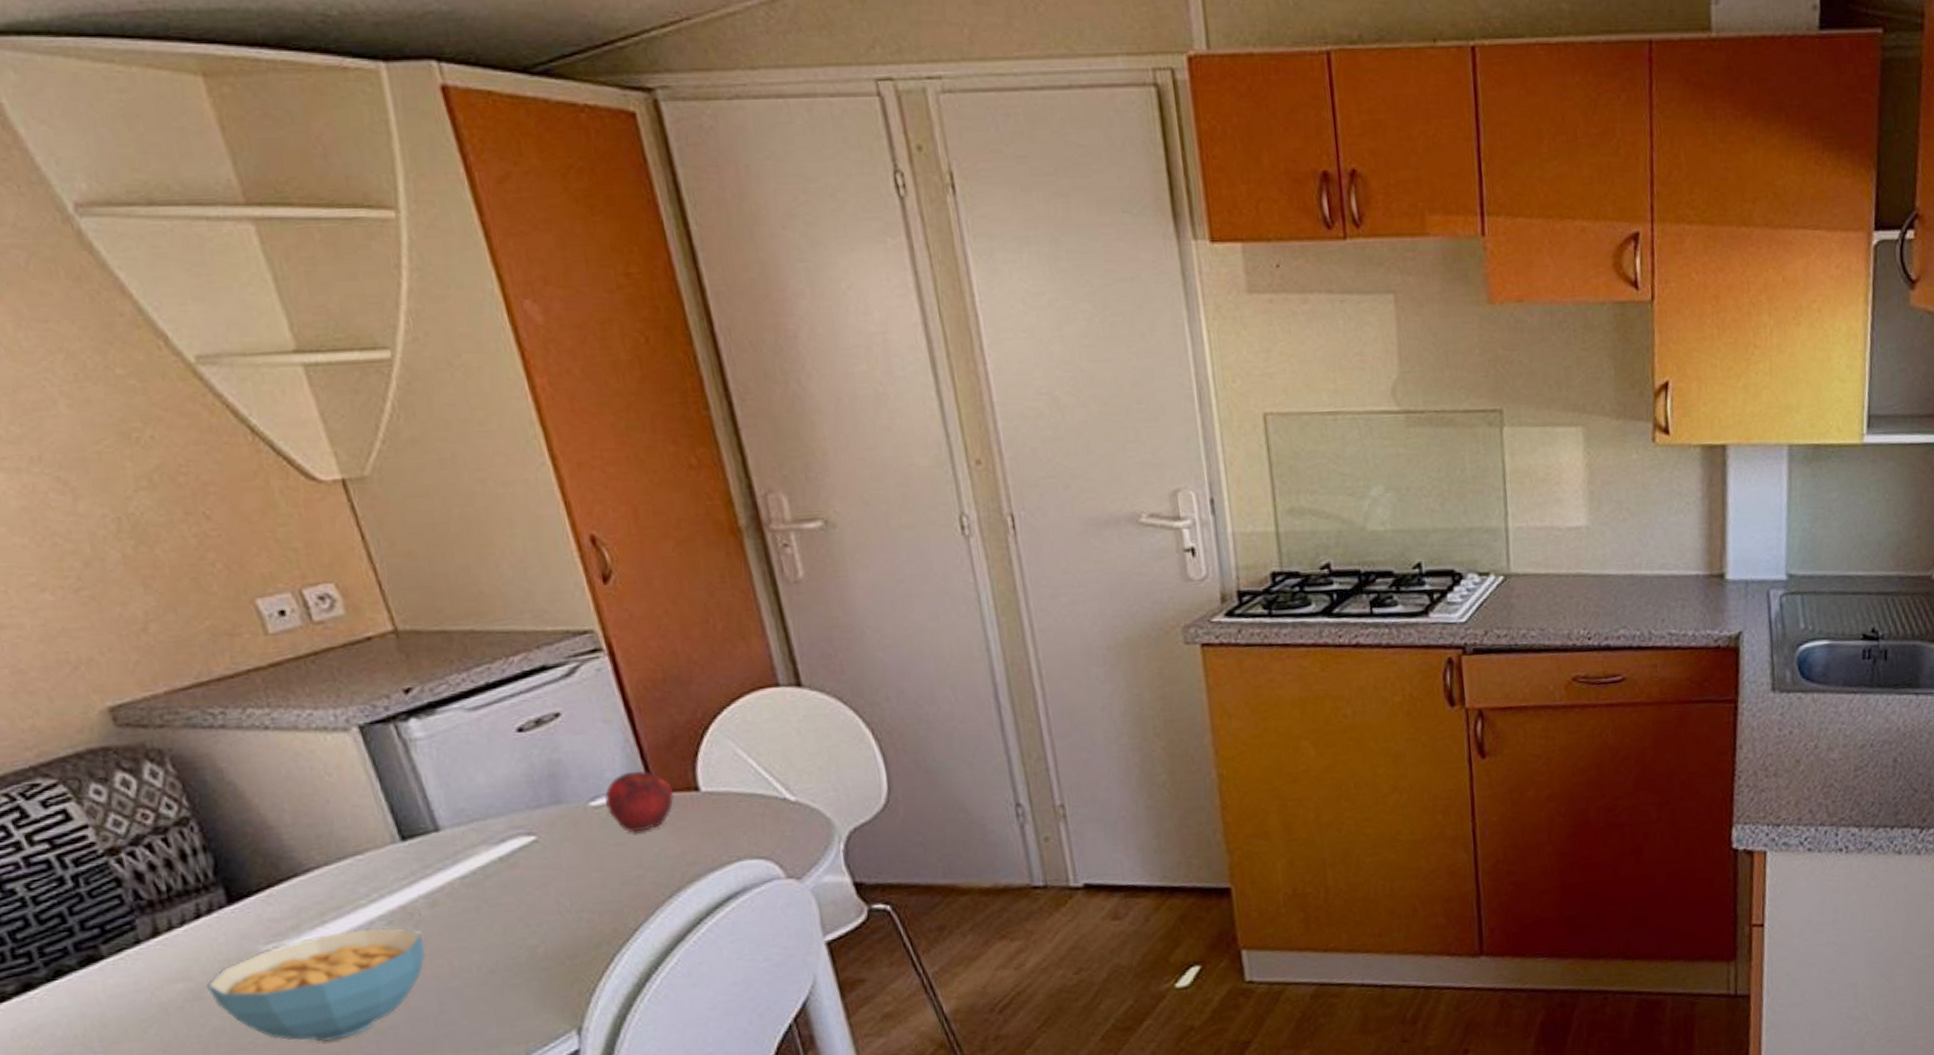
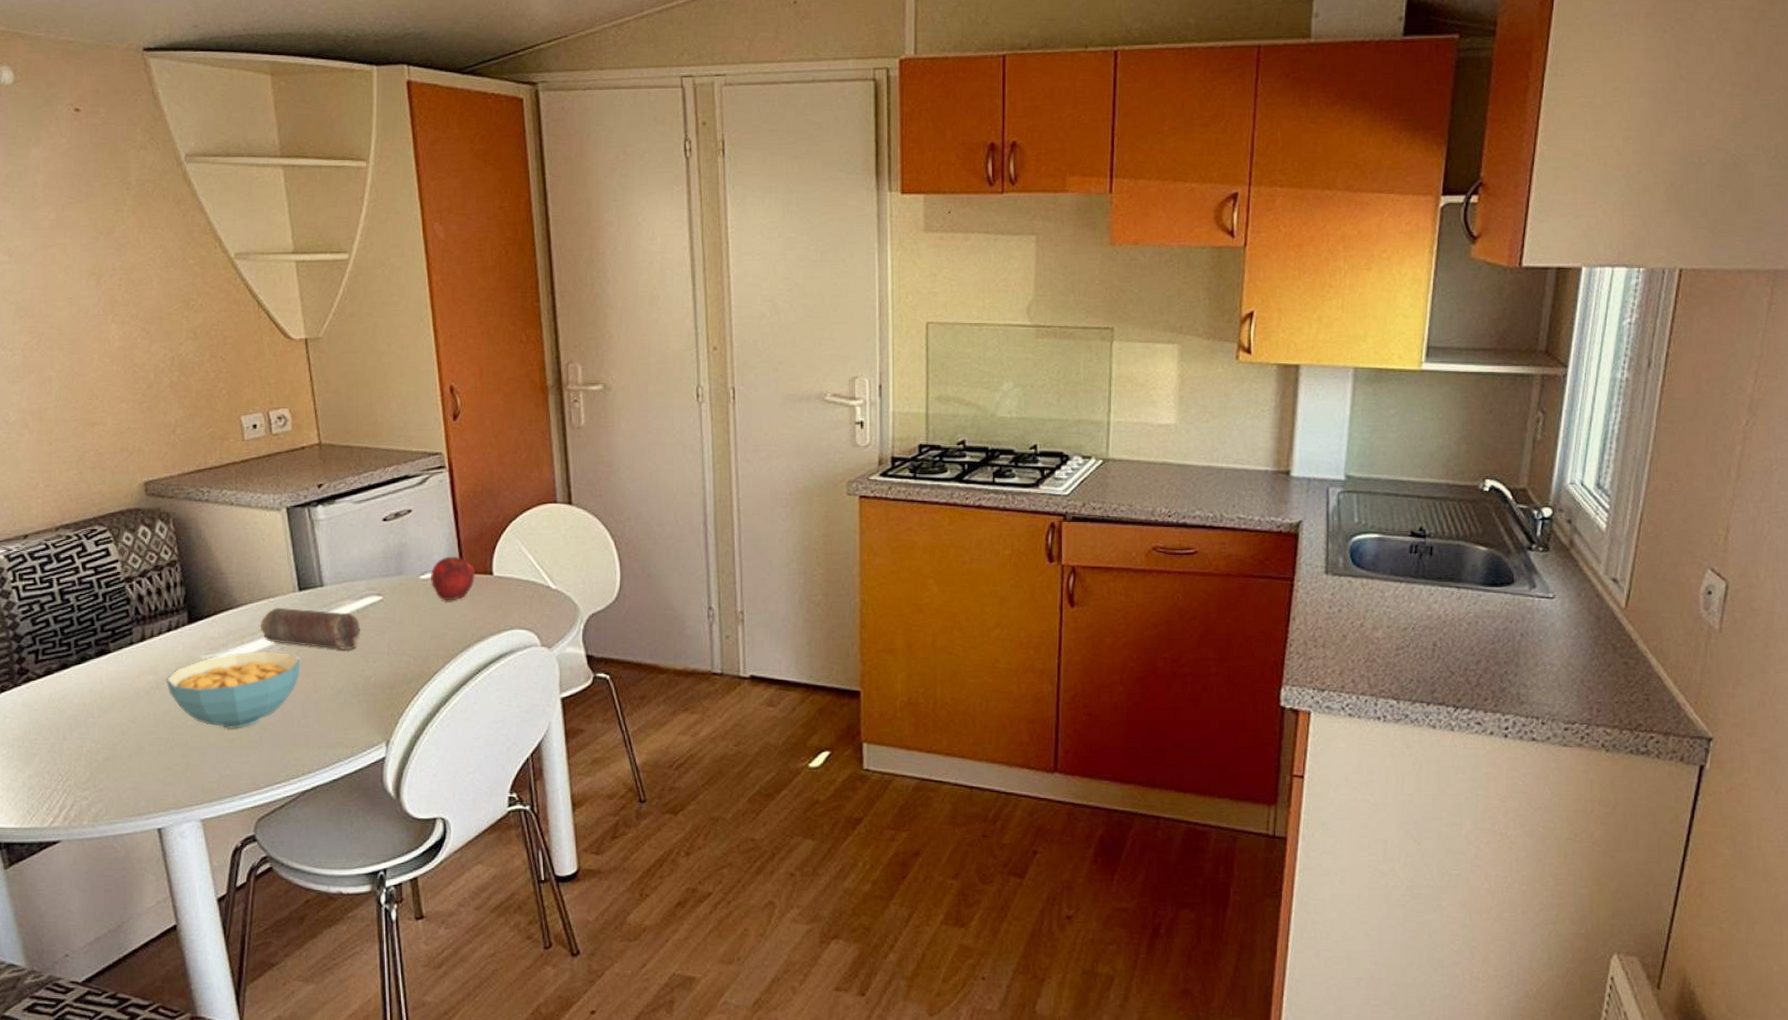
candle: none [347,863,512,917] -> present [260,607,361,650]

